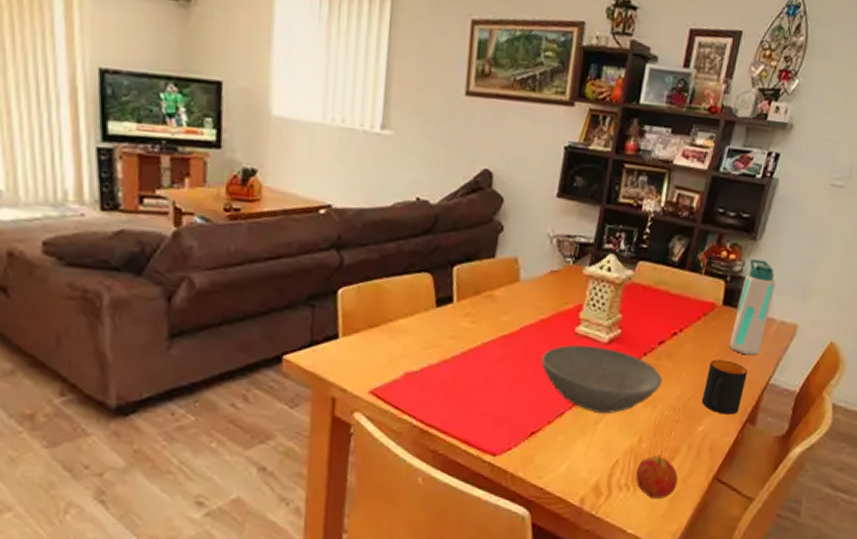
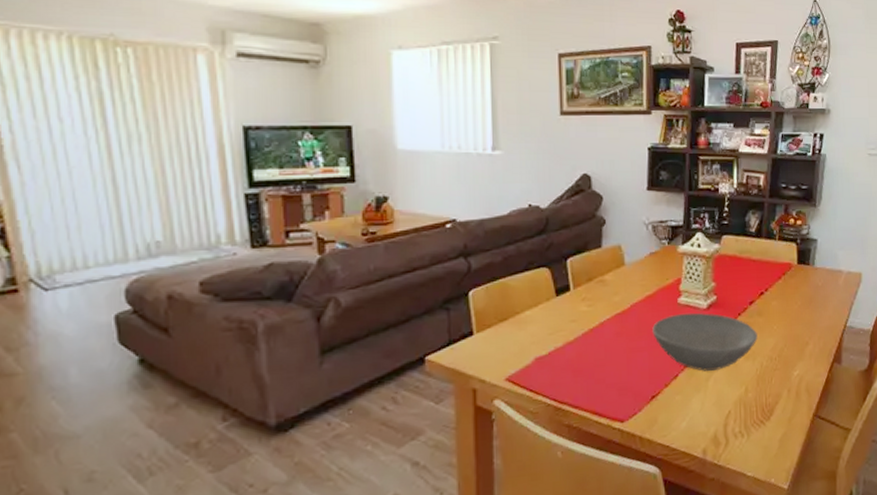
fruit: present [635,455,678,498] -> none [747,401,784,441]
mug: present [701,359,748,415] -> none [793,310,828,358]
water bottle: present [729,259,776,356] -> none [808,222,838,304]

